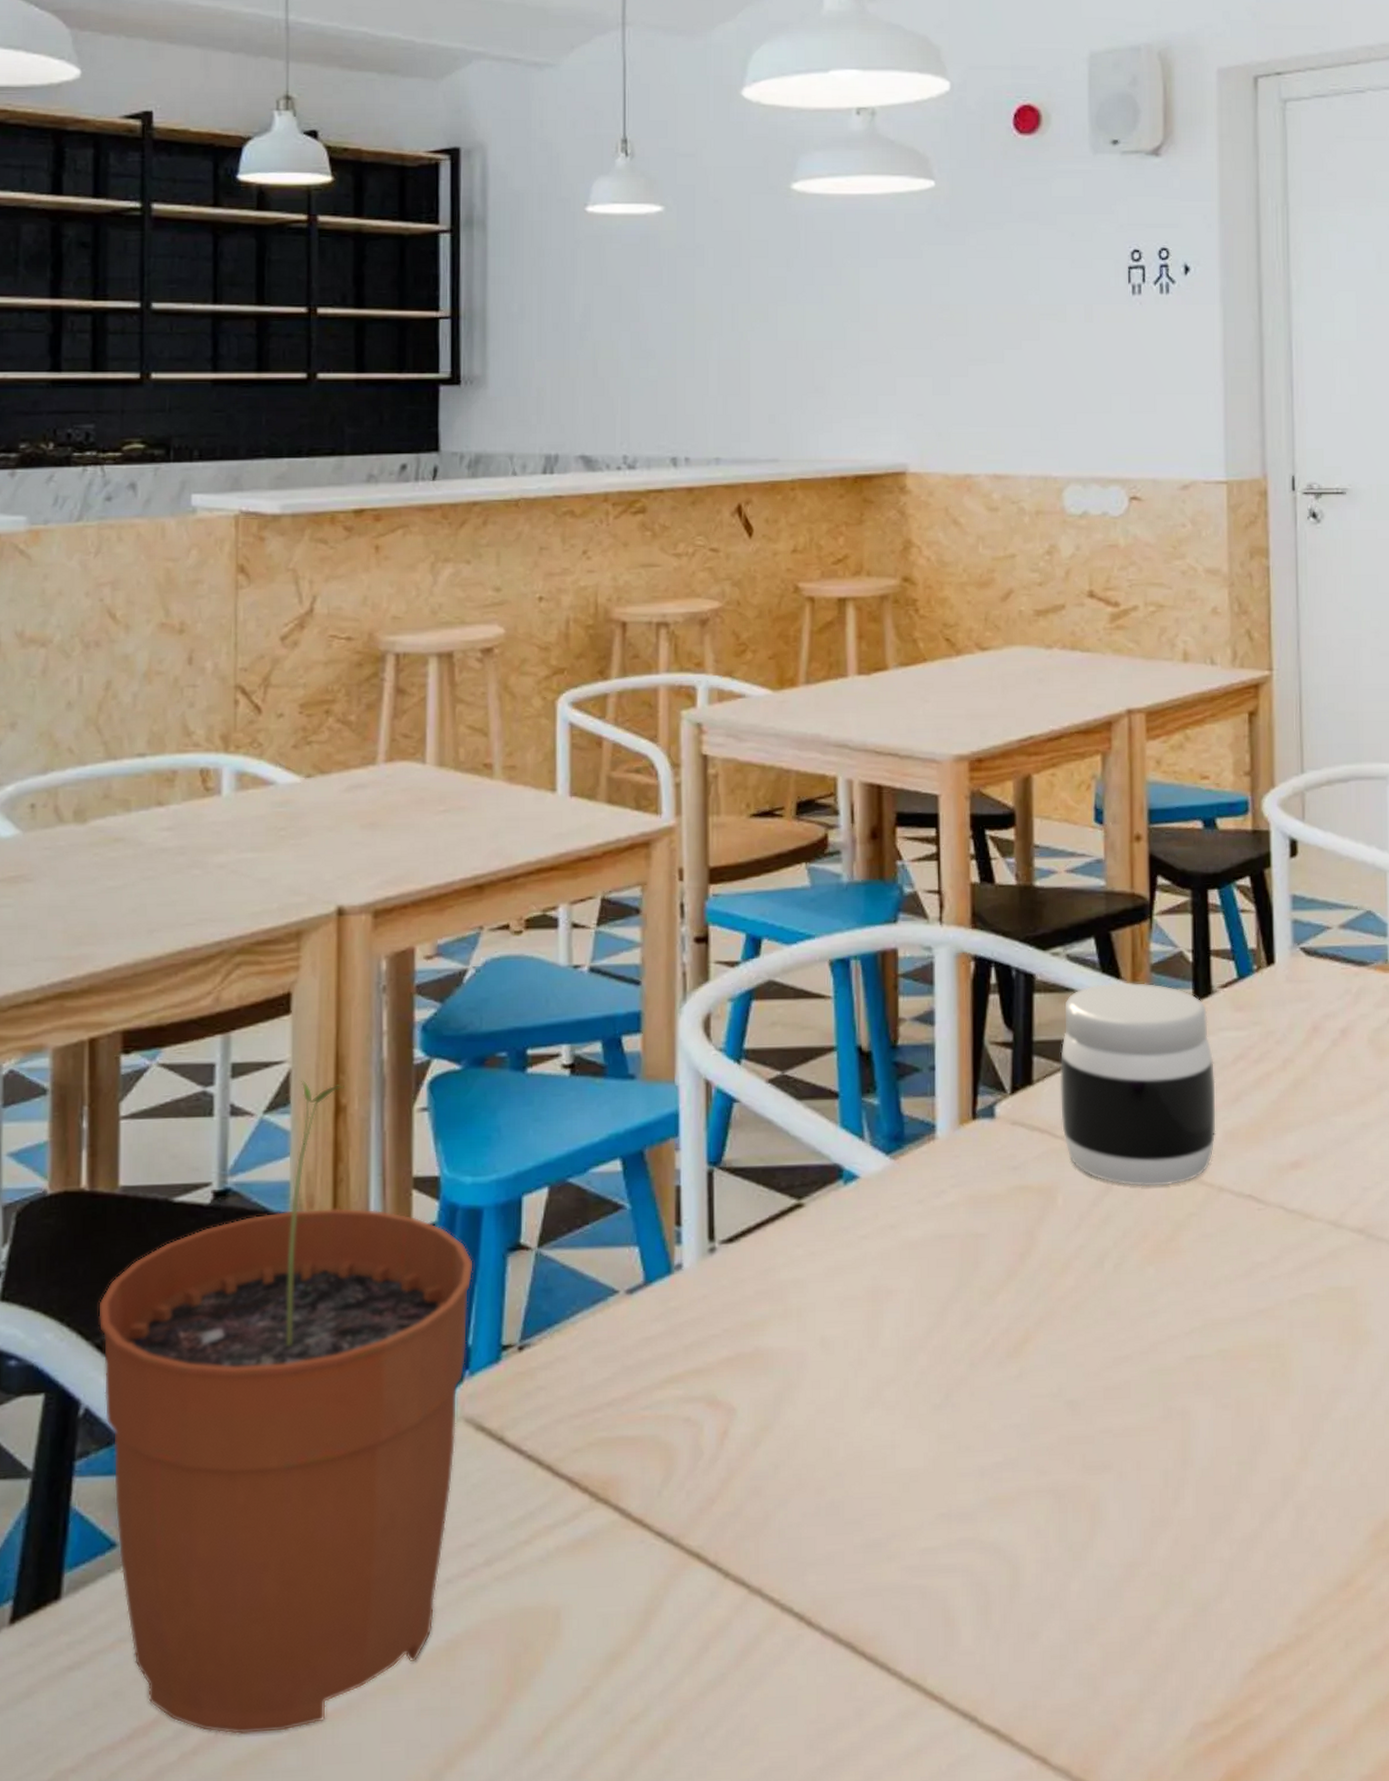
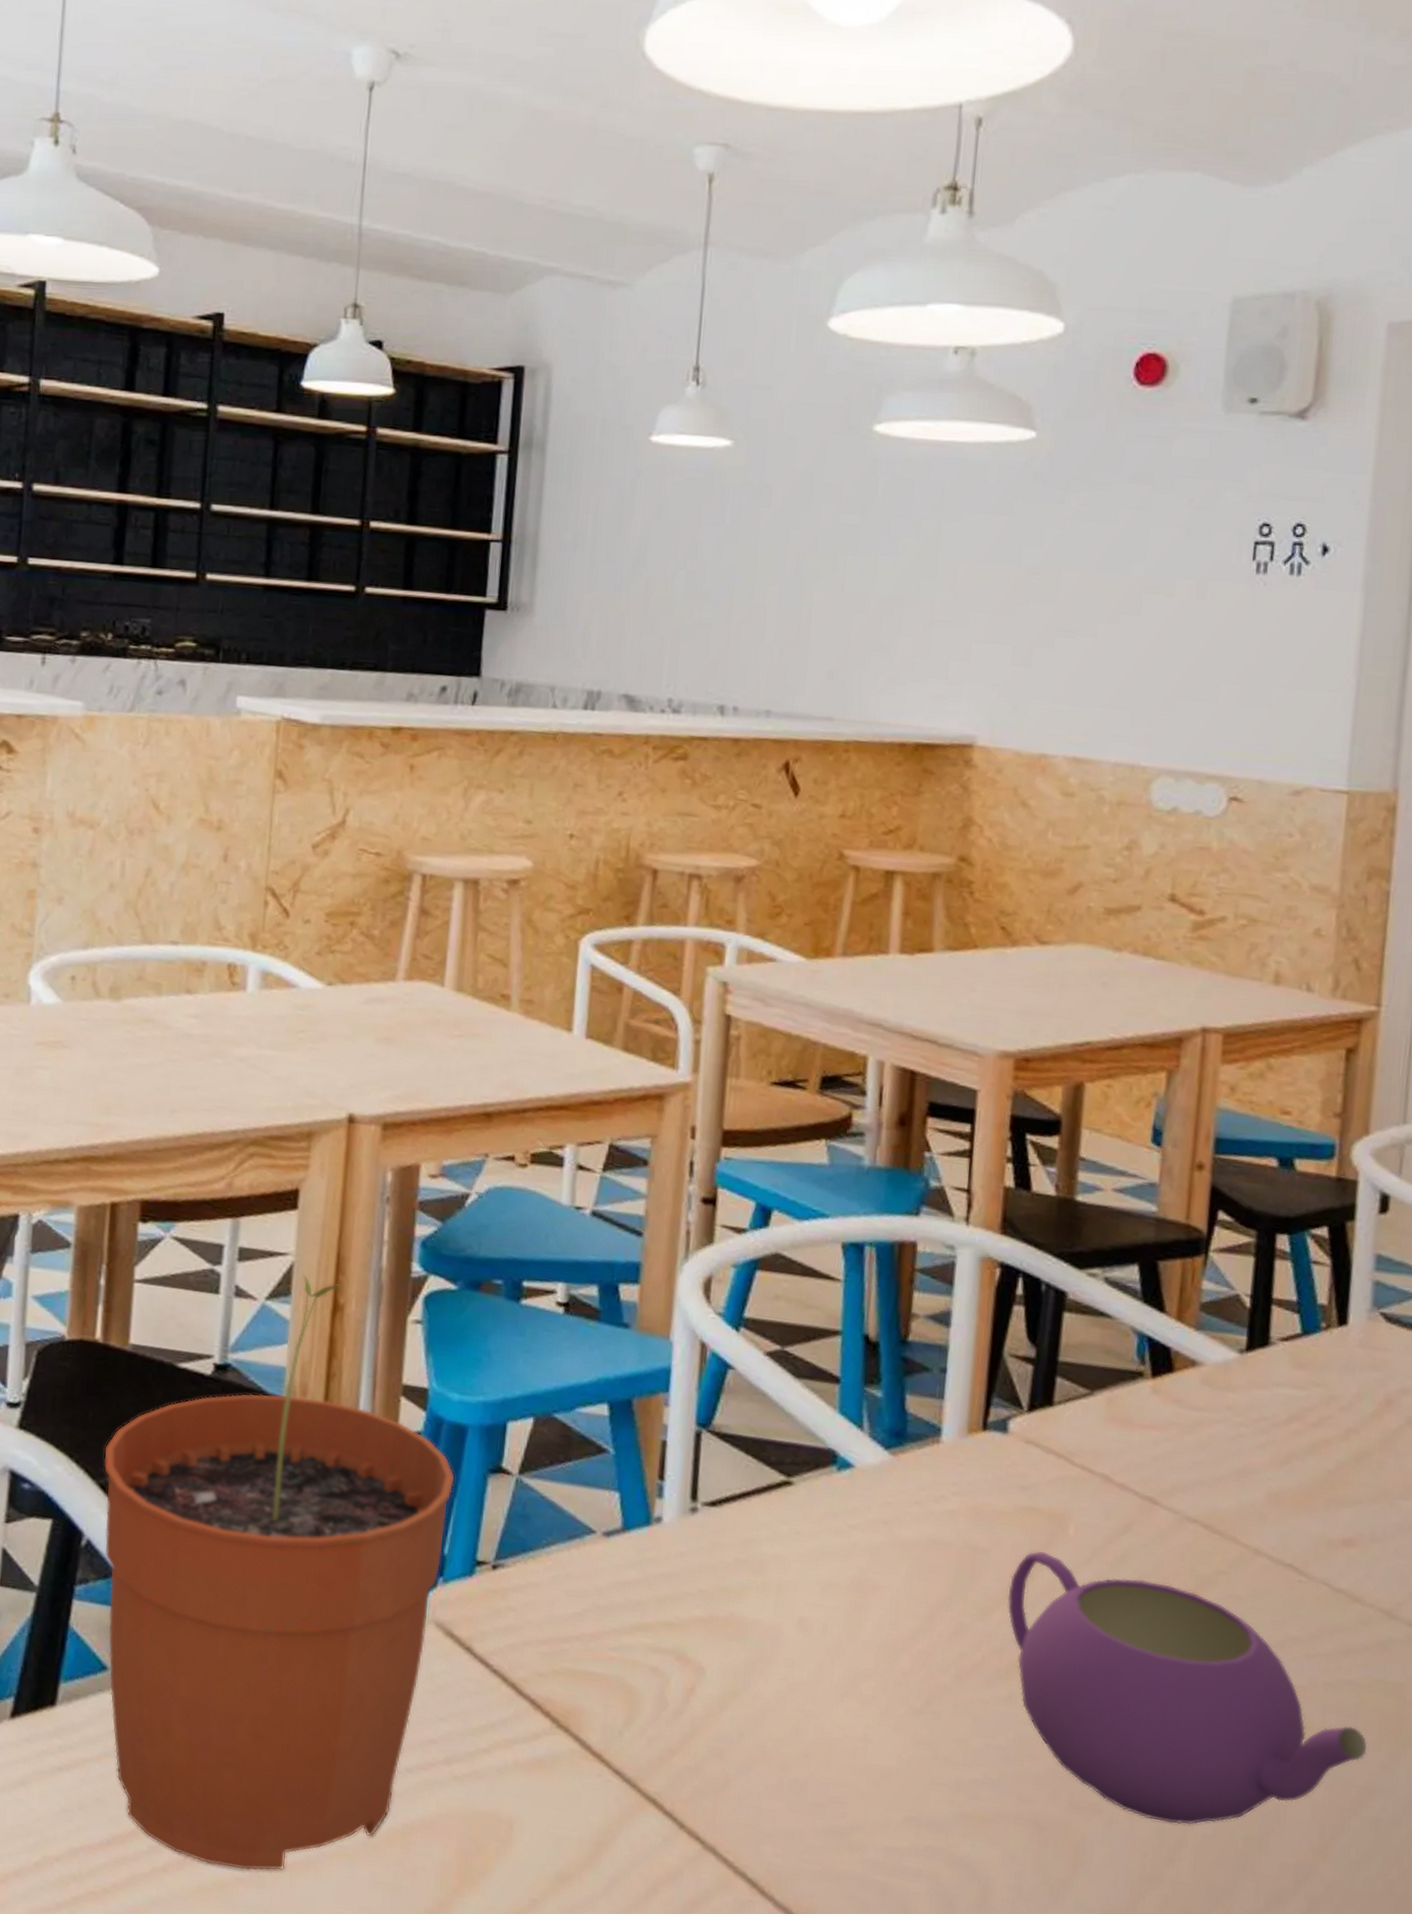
teapot: none [1009,1225,1331,1465] -> present [1007,1551,1368,1825]
jar: present [1060,982,1216,1187] -> none [1081,1314,1264,1538]

